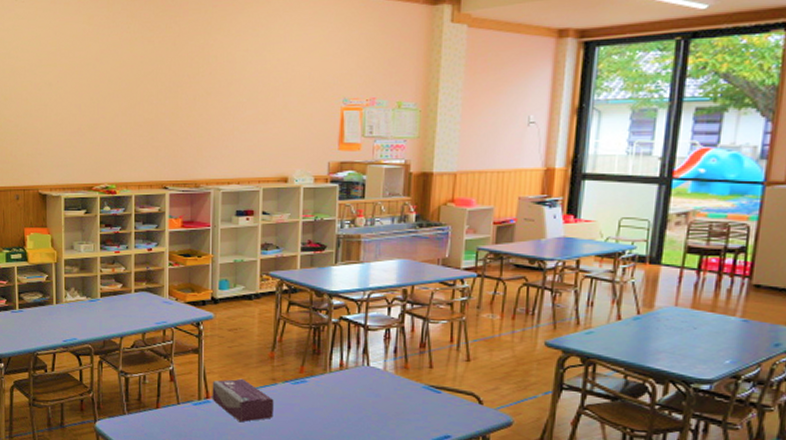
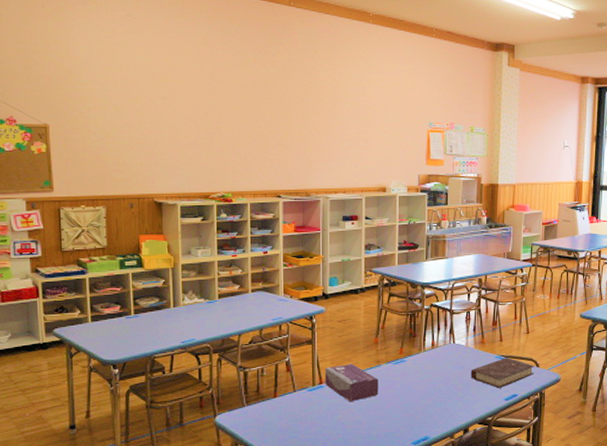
book: none [389,389,475,426] -> present [471,358,534,388]

